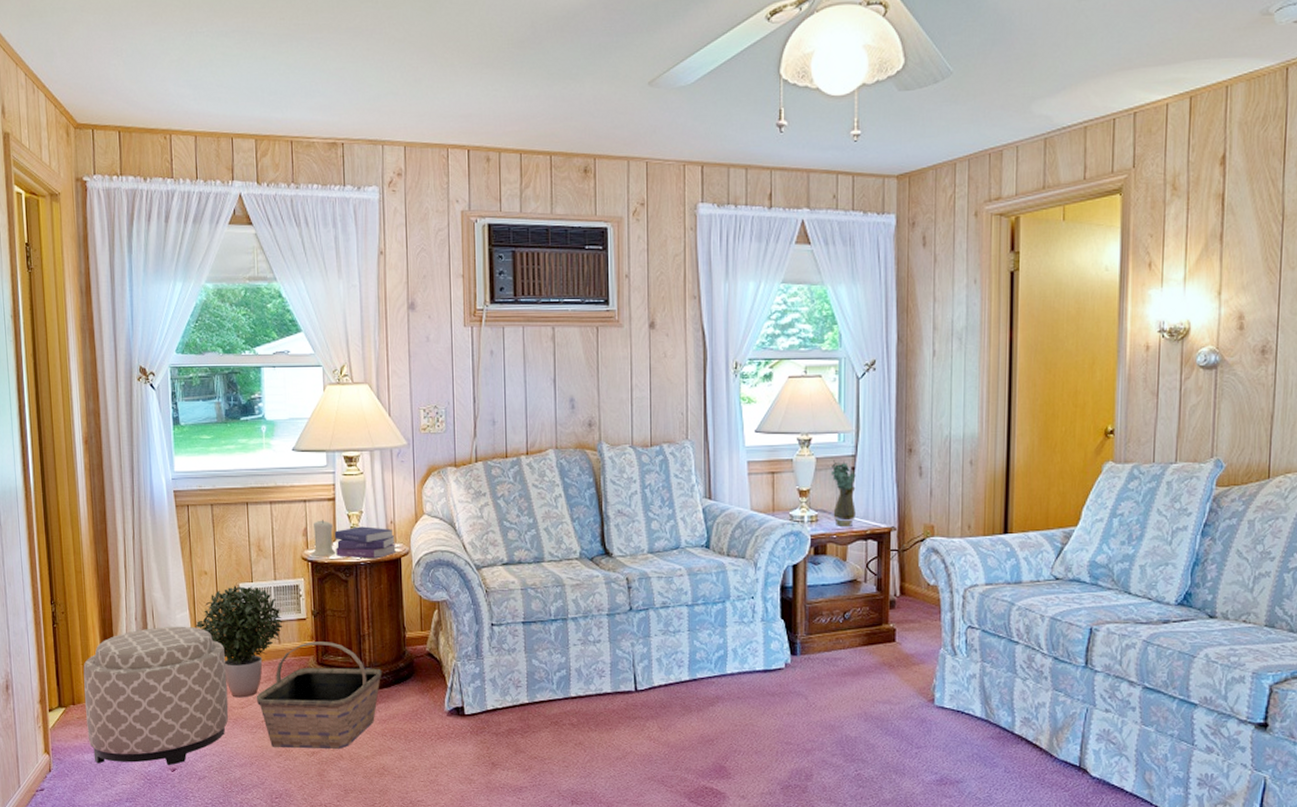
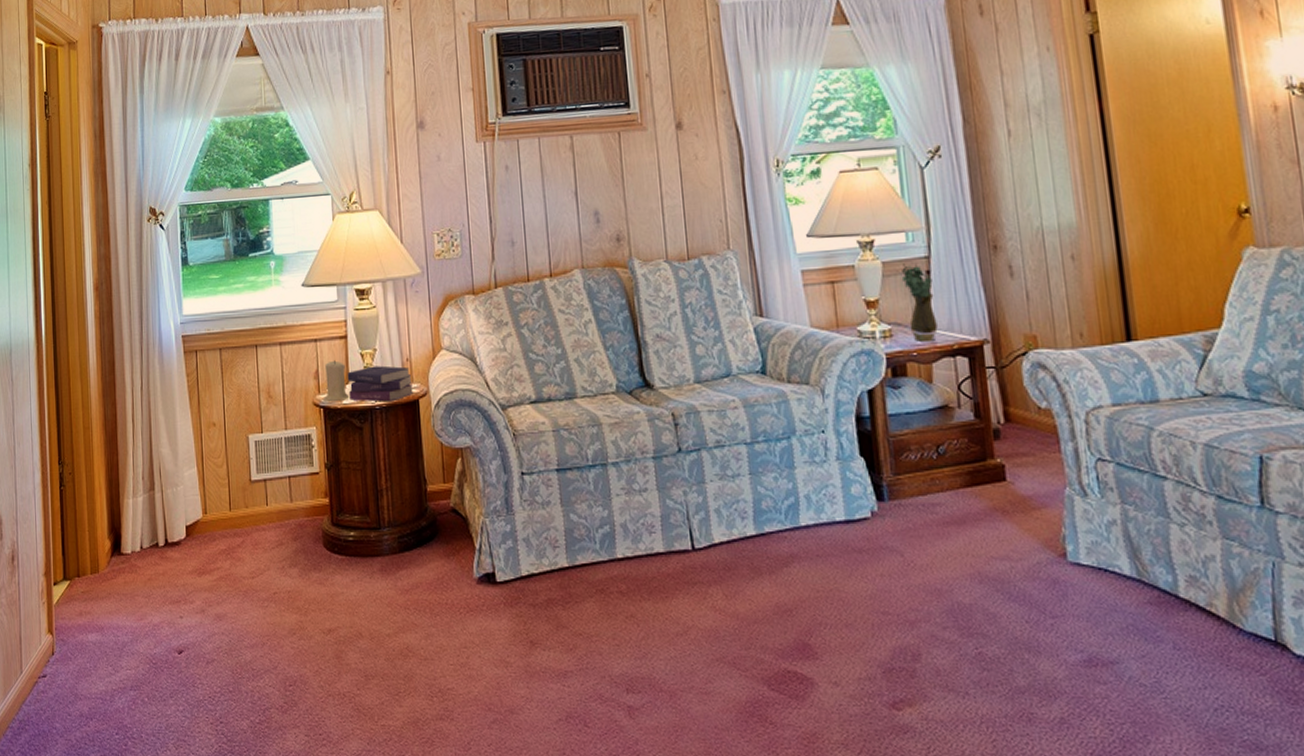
ottoman: present [83,626,229,766] -> none [89,484,239,647]
potted plant: present [196,585,283,698] -> none [204,437,295,566]
basket: present [256,641,382,749] -> none [267,499,403,625]

